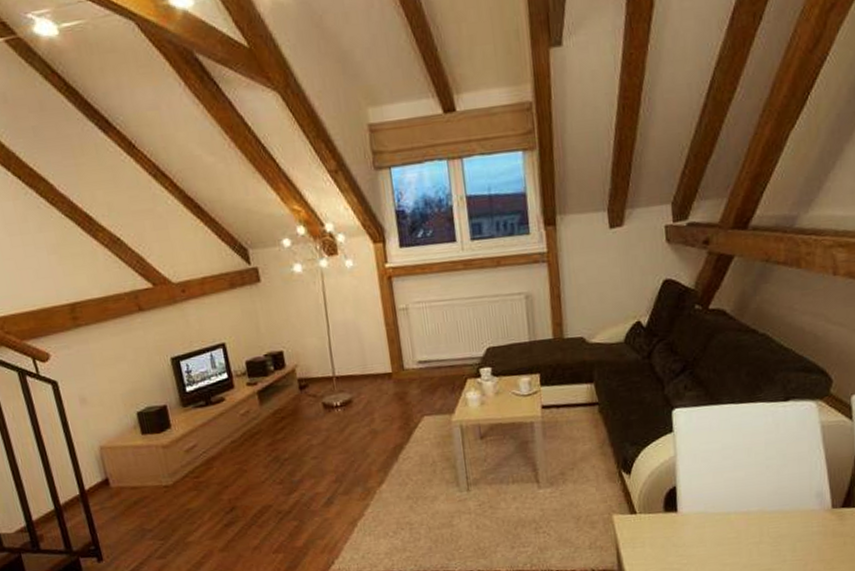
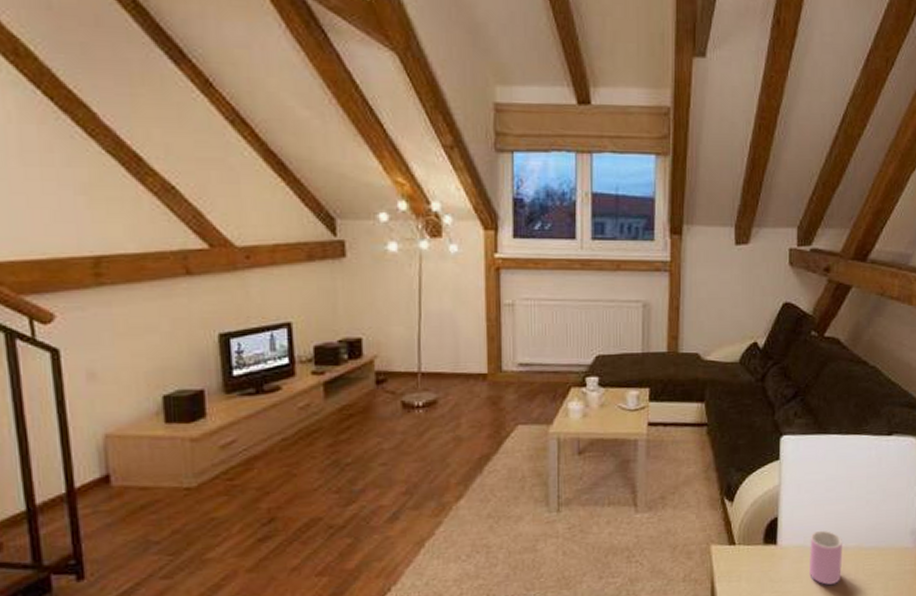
cup: none [710,496,746,548] -> present [808,530,842,585]

